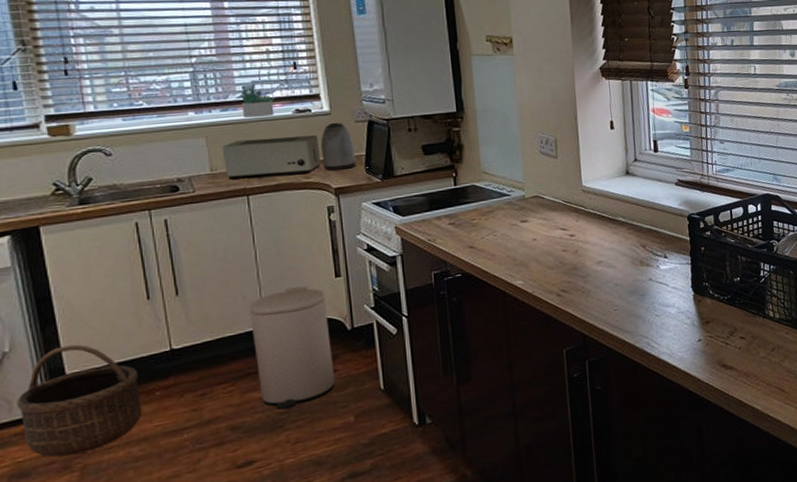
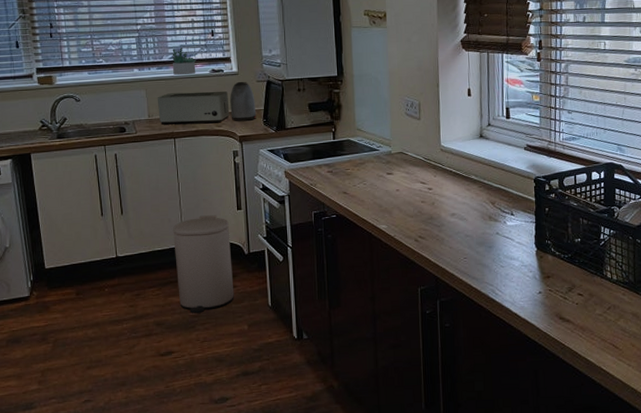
basket: present [17,344,143,457] -> none [13,246,96,331]

